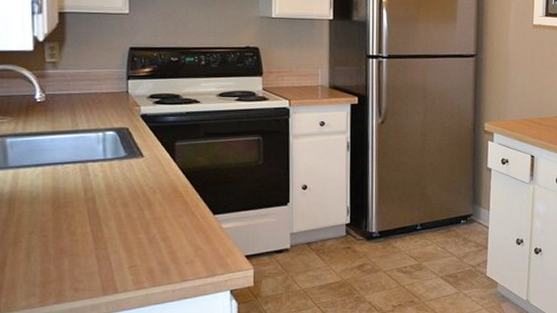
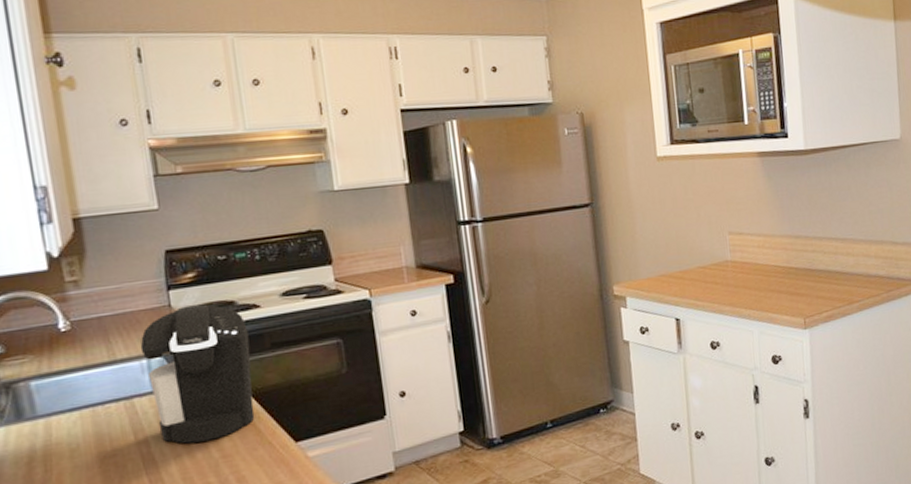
coffee maker: none [99,94,187,205] -> present [140,304,255,444]

